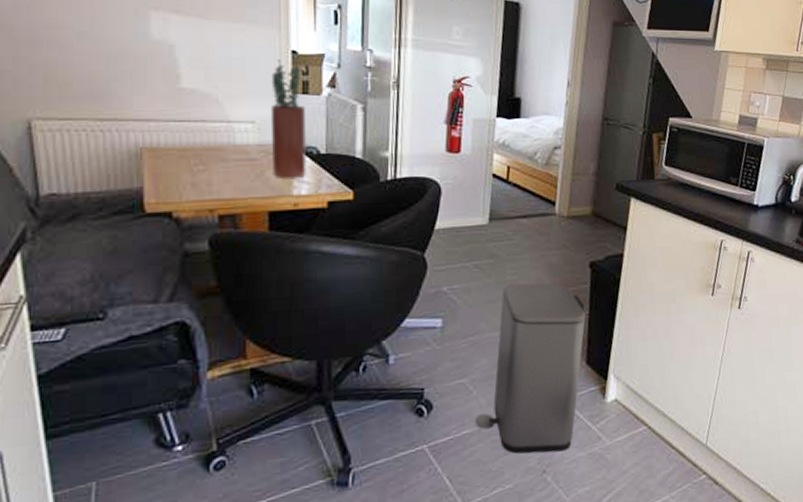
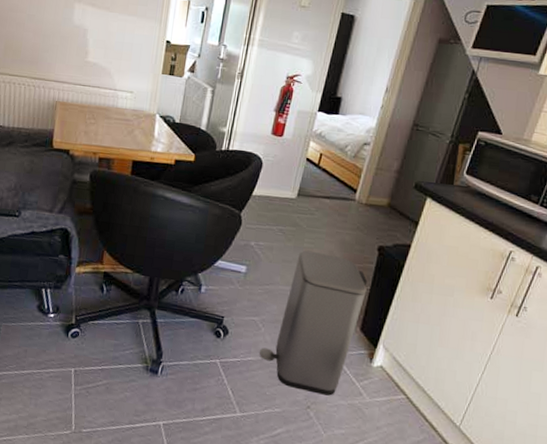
vase: present [270,58,307,180] -> none [140,46,172,140]

